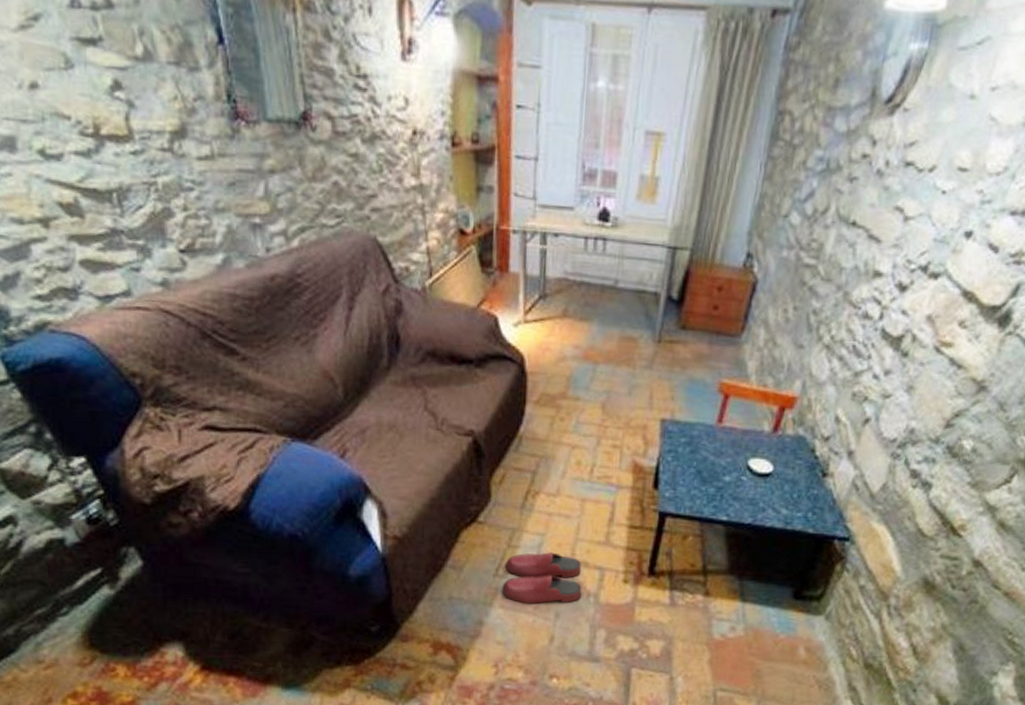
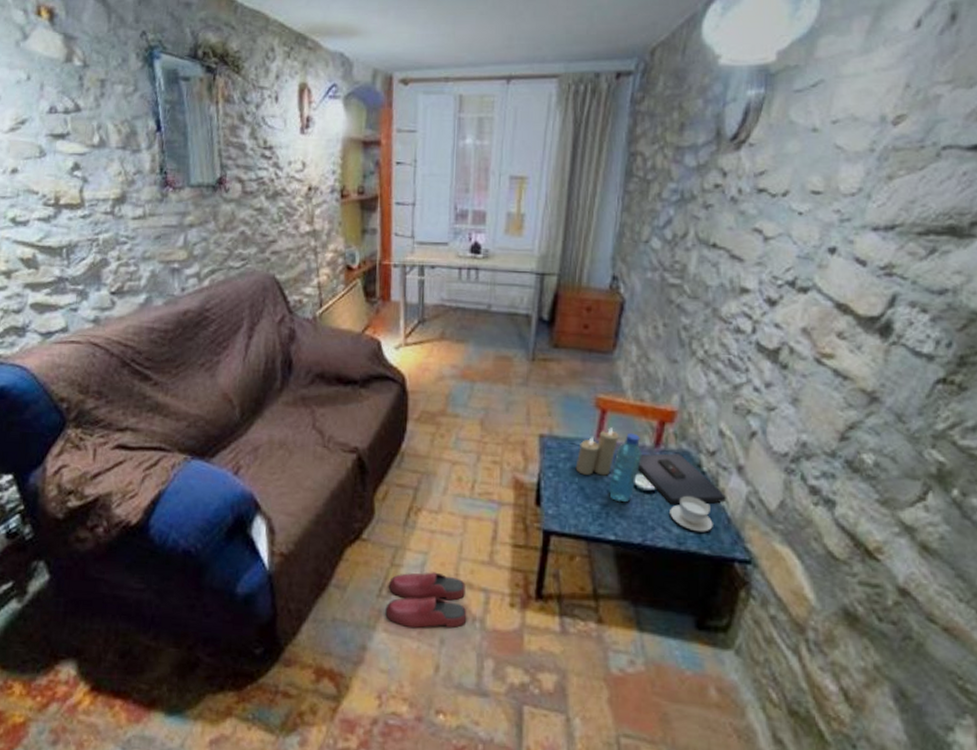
candle: none [694,413,740,460] -> present [575,427,619,476]
water bottle: none [725,418,761,486] -> present [609,432,643,503]
book: none [755,438,835,487] -> present [638,453,727,505]
teacup: none [780,479,820,513] -> present [670,495,713,532]

